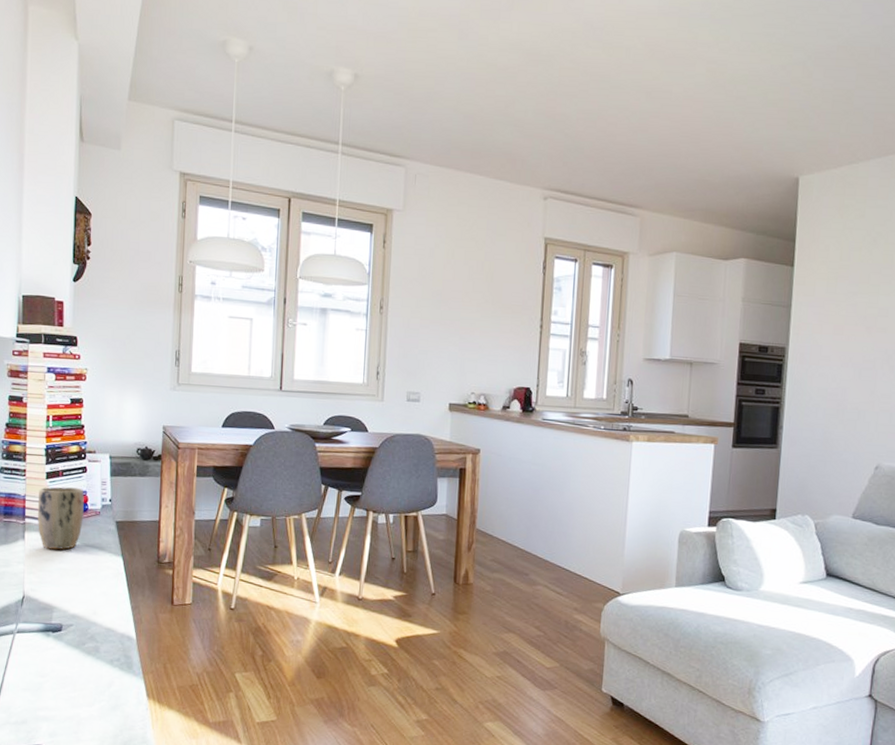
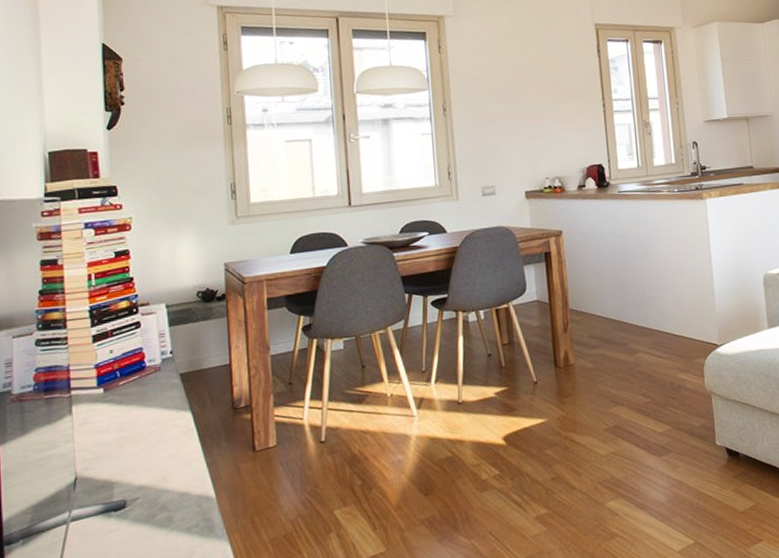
plant pot: present [37,486,84,550] -> none [84,345,141,420]

